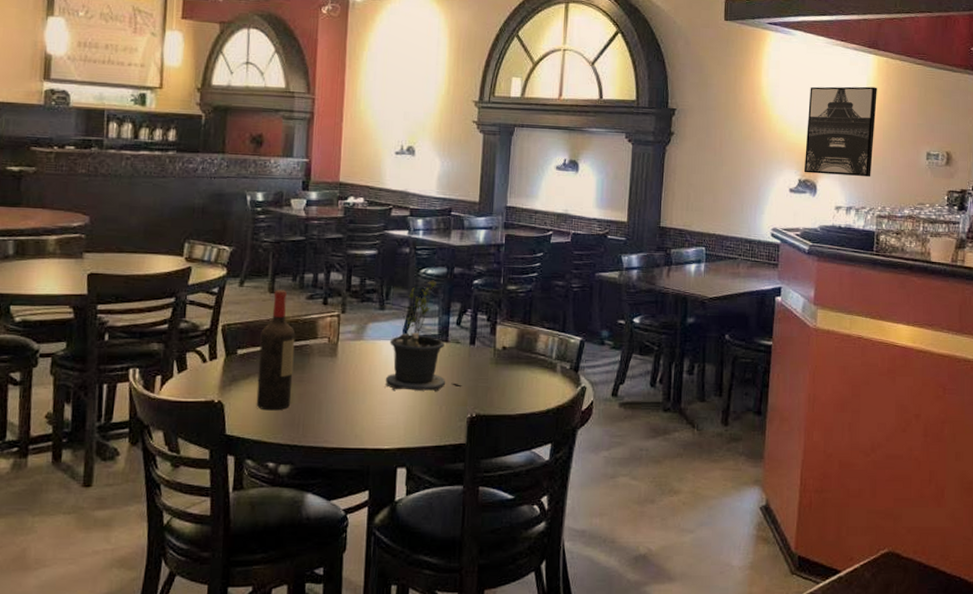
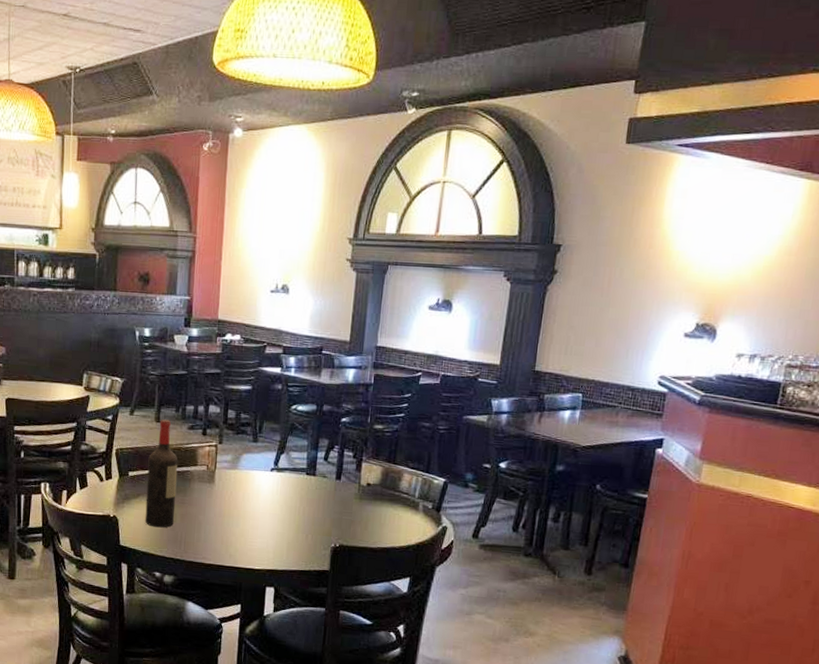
potted plant: present [385,280,462,391] -> none [257,416,327,521]
wall art: present [803,86,877,178] -> none [703,217,805,322]

